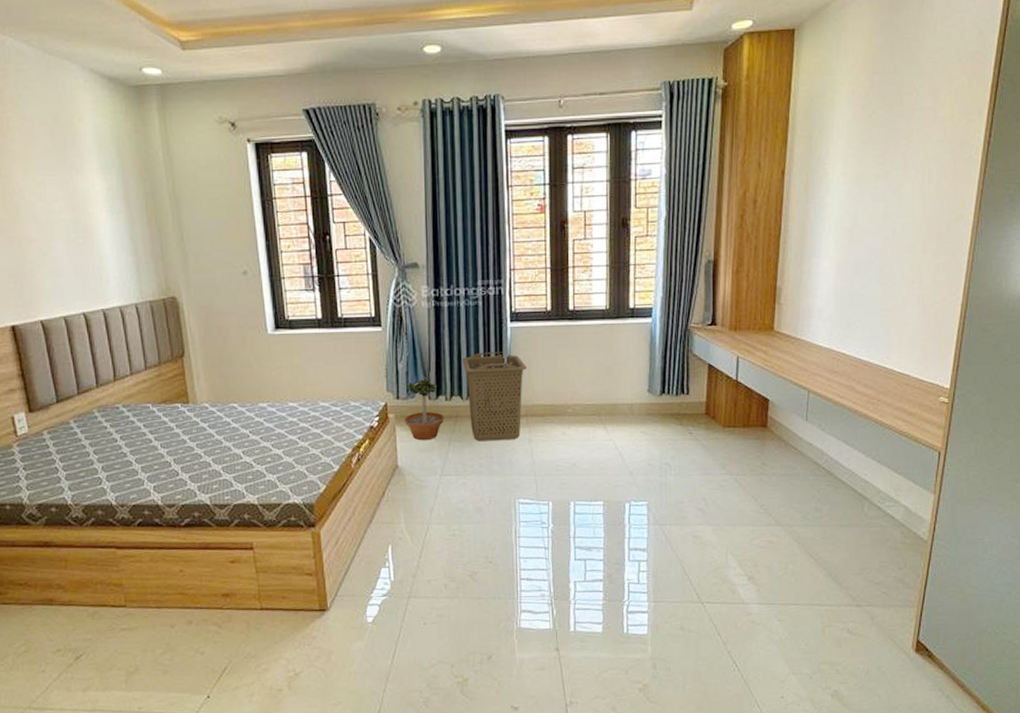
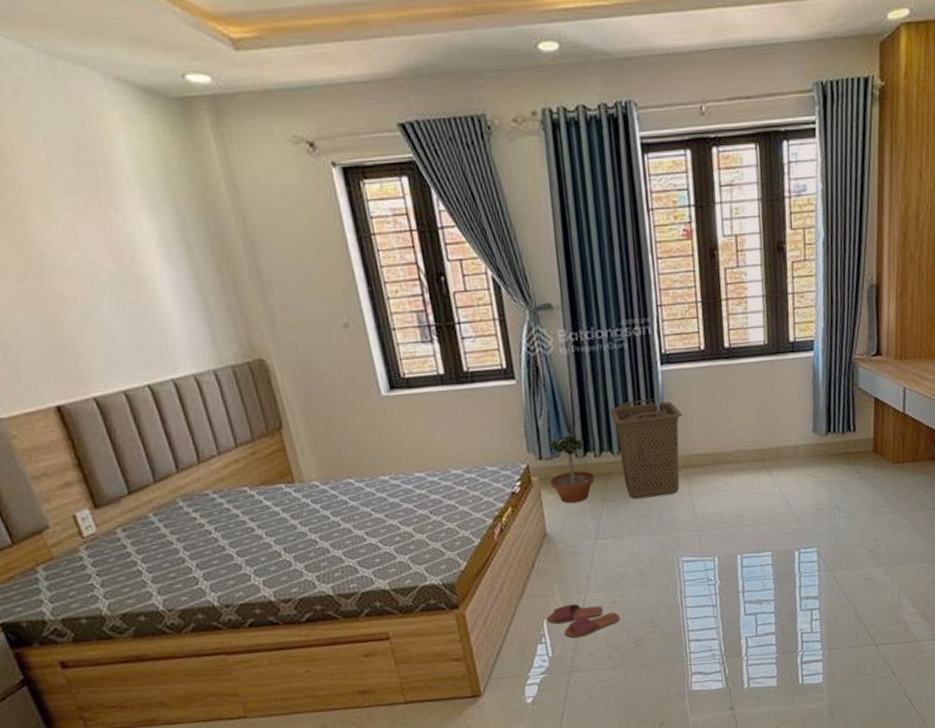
slippers: none [392,533,458,566] -> present [547,603,621,638]

